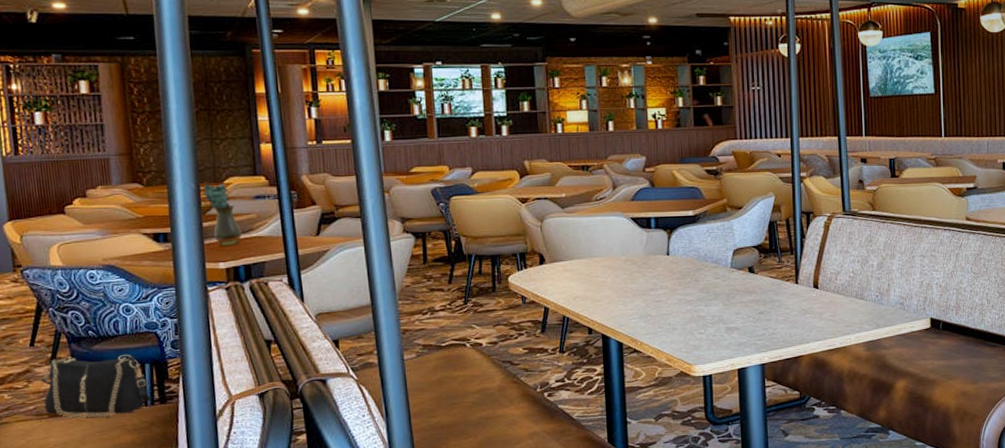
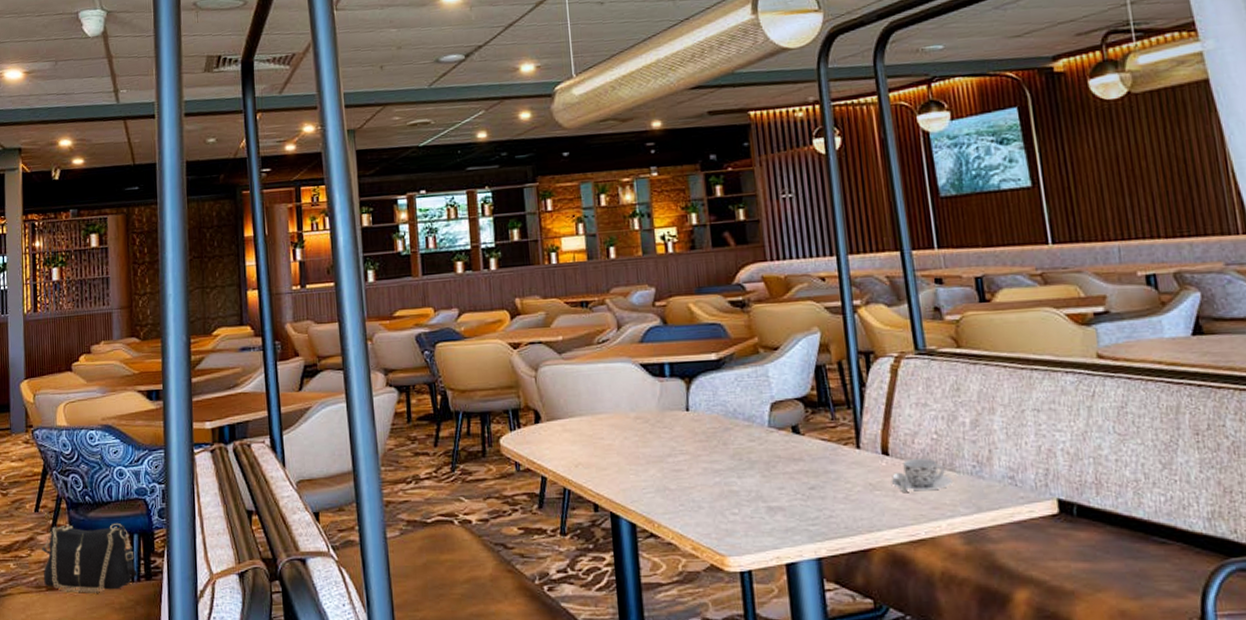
vase: present [202,181,242,248] -> none [192,333,227,405]
teacup: none [818,291,861,315] -> present [891,458,953,492]

